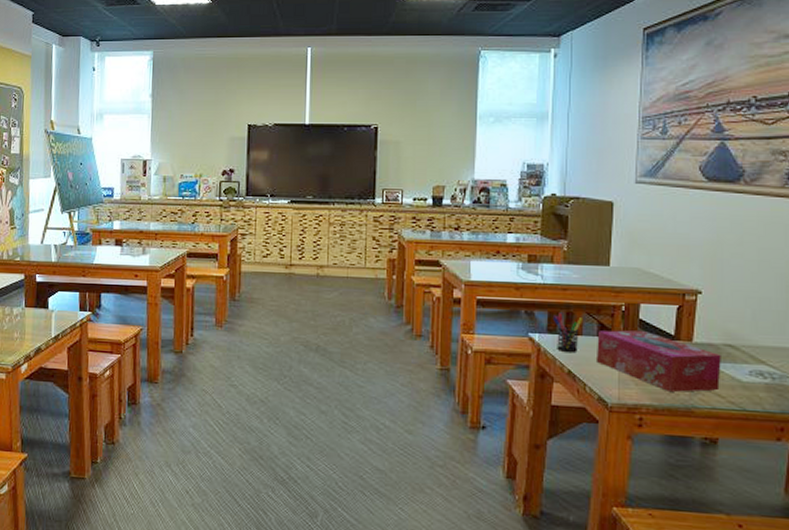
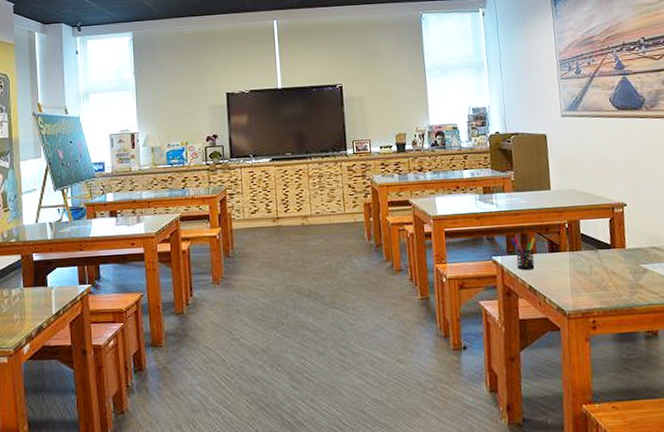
tissue box: present [595,329,721,392] -> none [549,243,653,294]

